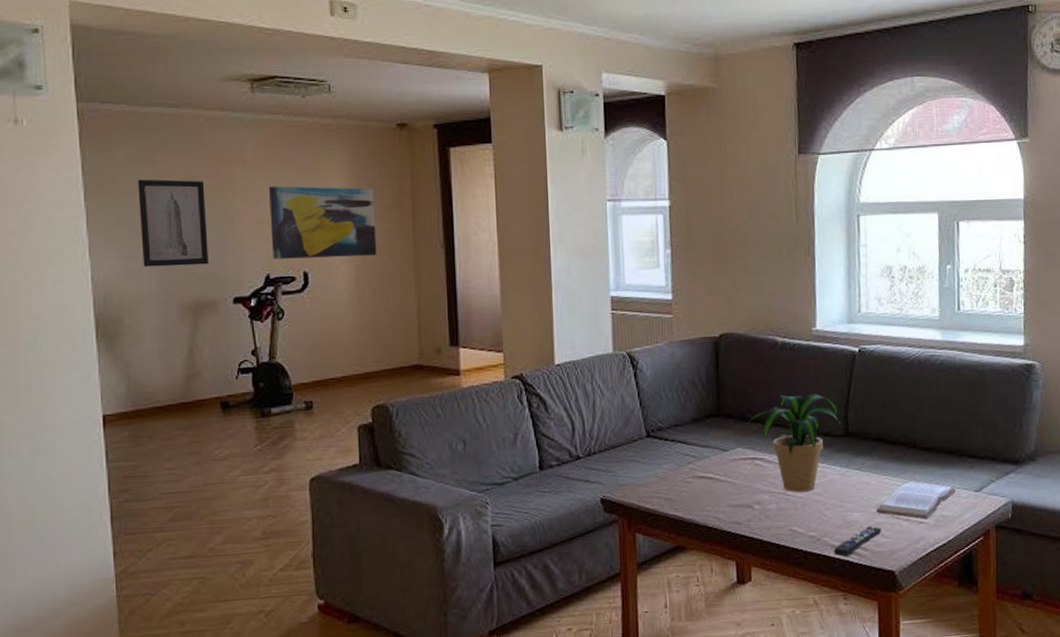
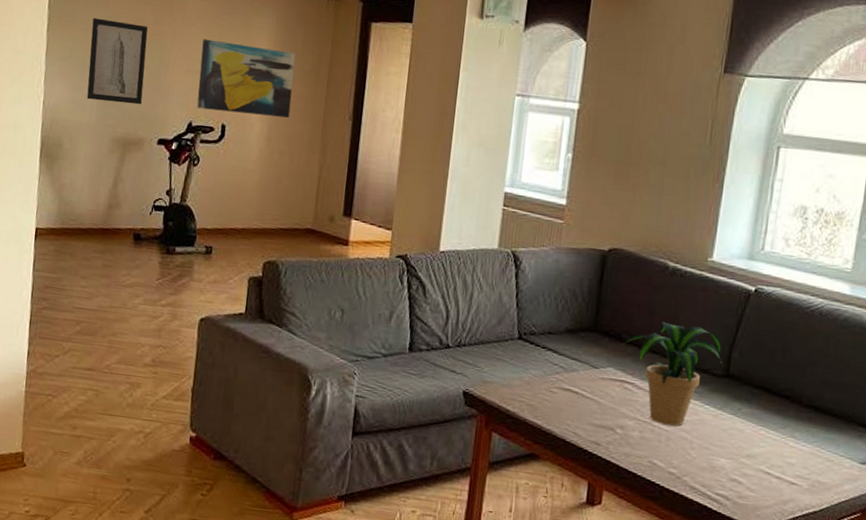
remote control: present [833,525,882,558] -> none [692,475,749,503]
book: present [876,482,955,520] -> none [745,439,838,482]

